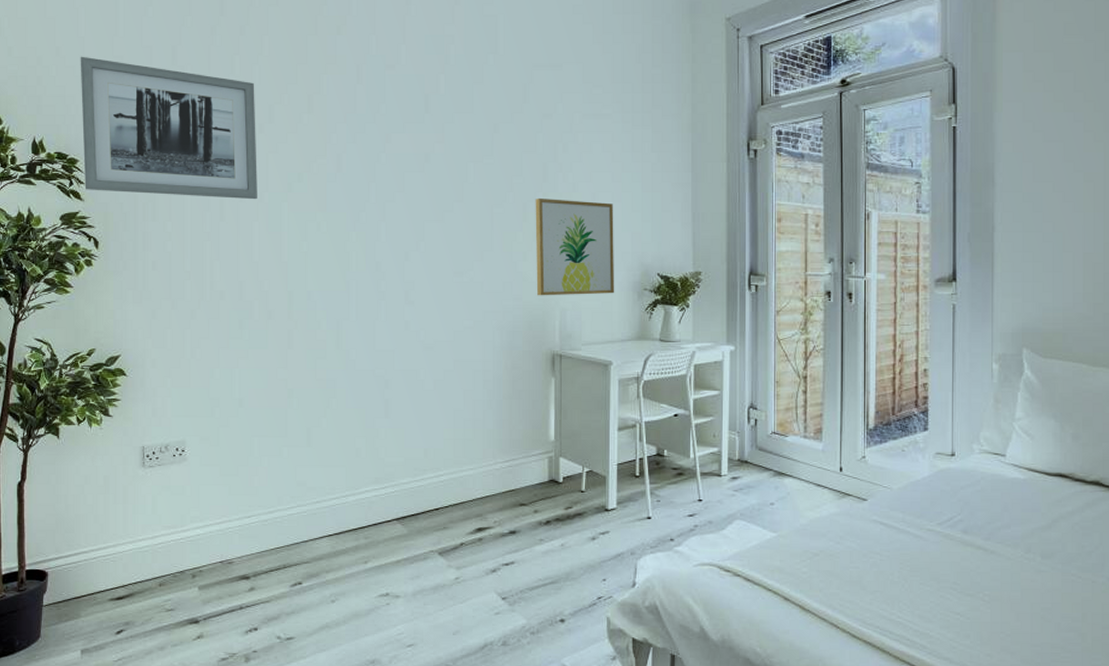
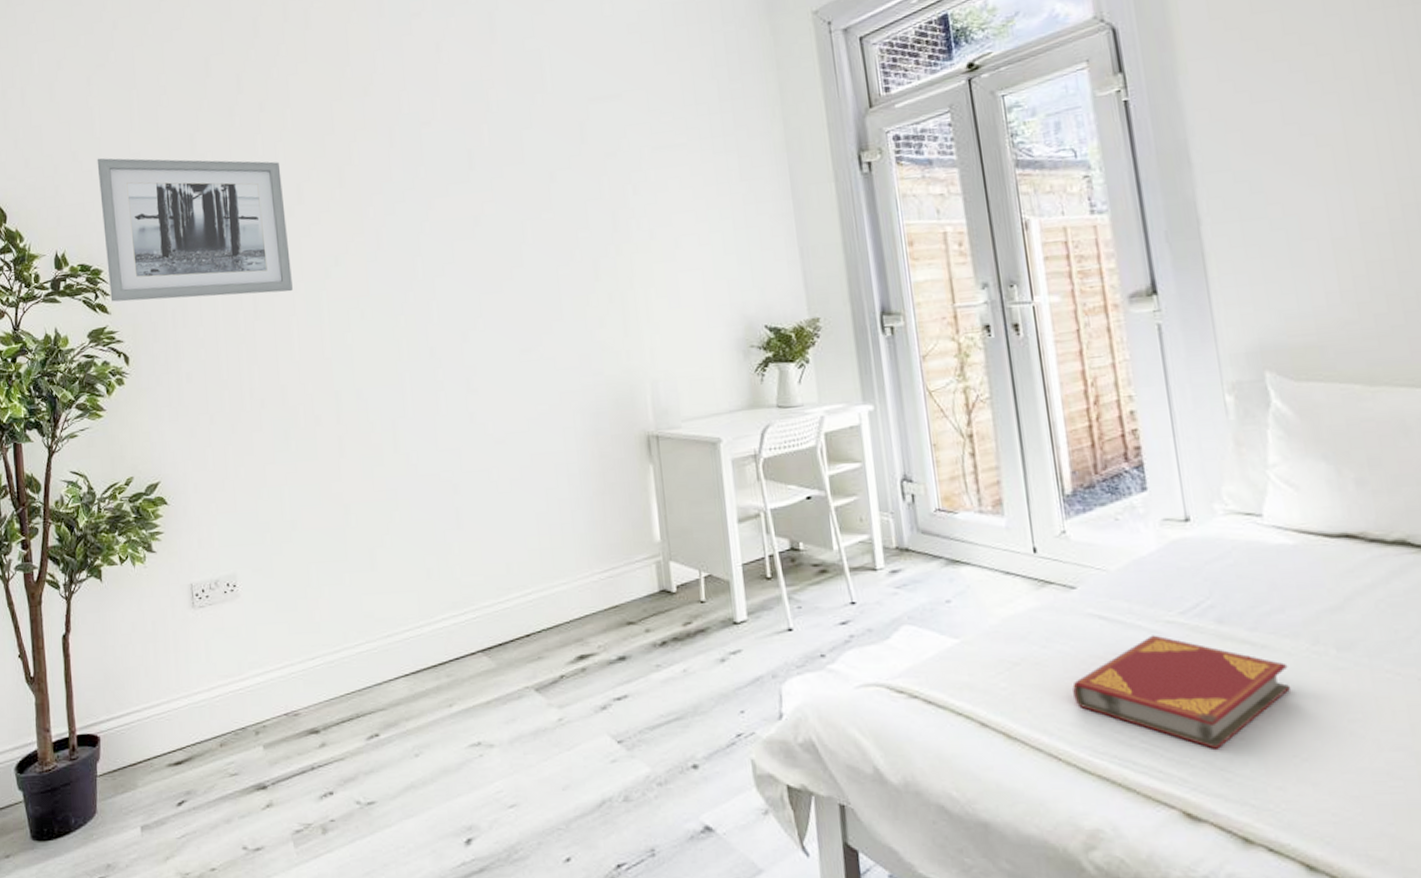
wall art: present [535,197,615,296] -> none [606,247,715,368]
hardback book: none [855,539,1007,625] -> present [1072,635,1292,749]

